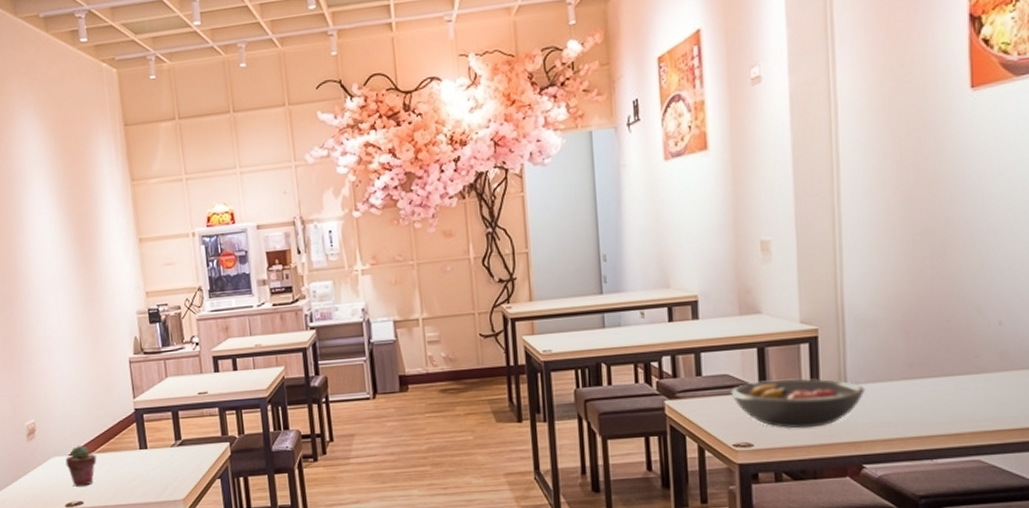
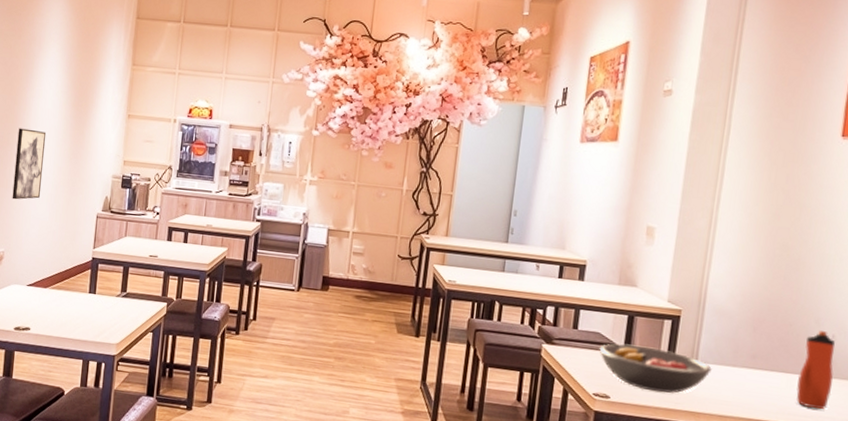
wall art: none [19,278,61,362] -> present [12,128,47,200]
potted succulent: present [65,445,97,487] -> none [22,279,50,315]
water bottle: none [967,319,1009,411] -> present [796,331,836,410]

